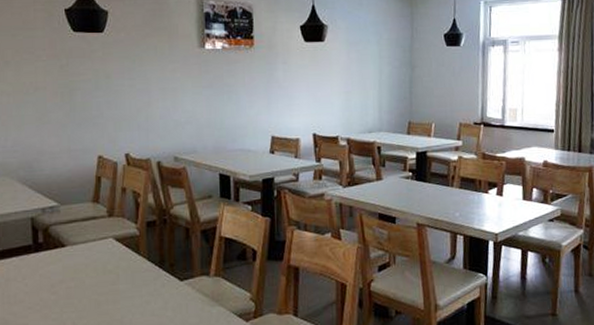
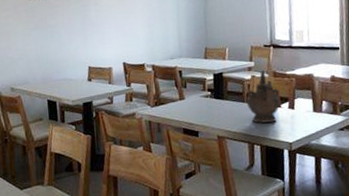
ceremonial vessel: none [452,152,489,210] -> present [247,71,281,123]

